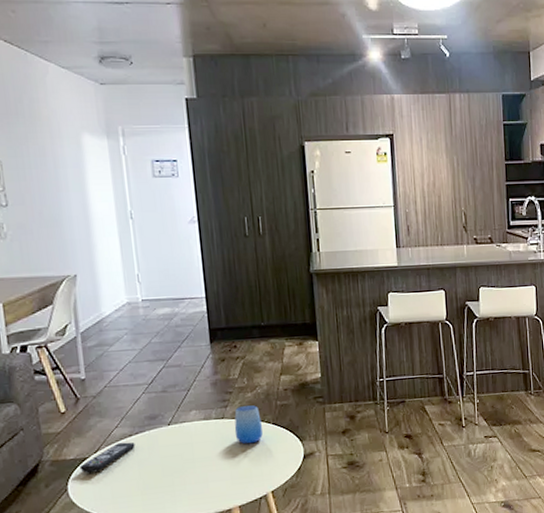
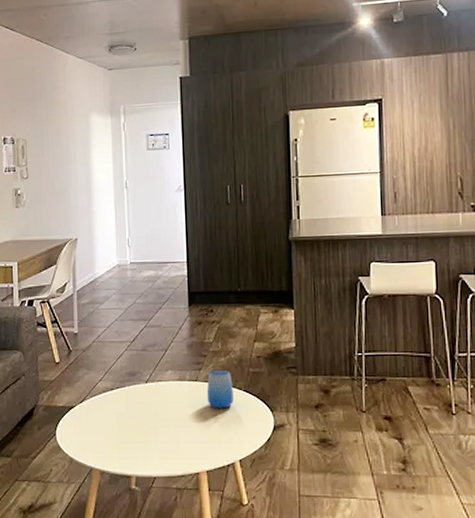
remote control: present [79,442,135,474] -> none [67,395,116,421]

